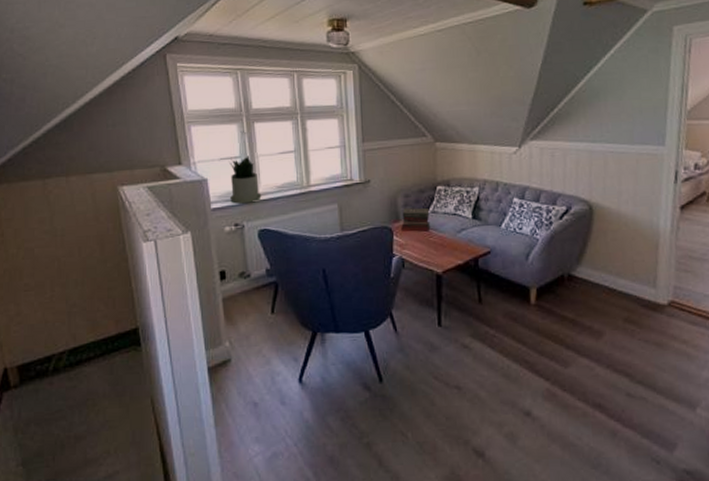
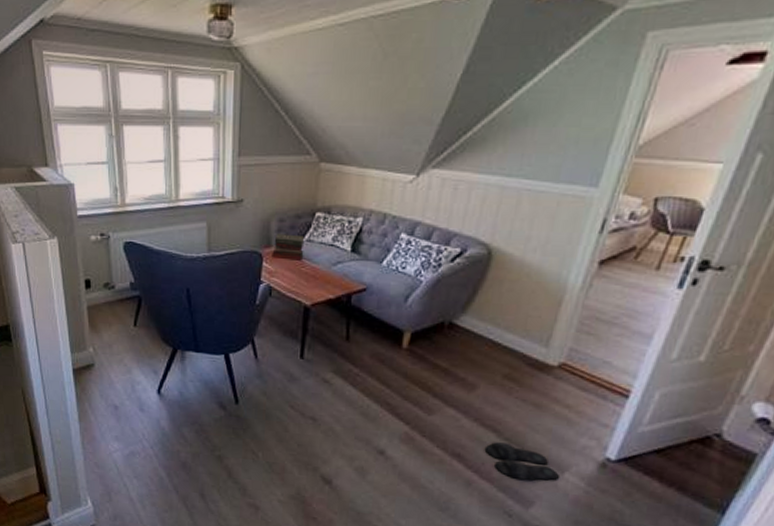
planter: present [228,156,262,204] -> none [95,162,128,213]
slippers: none [621,385,693,423] -> present [484,441,559,481]

